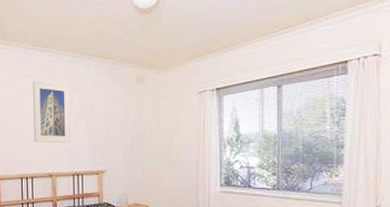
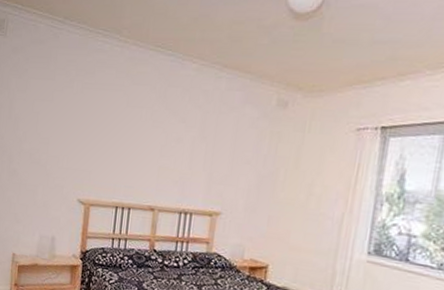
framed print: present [33,80,72,143] -> none [138,89,192,172]

